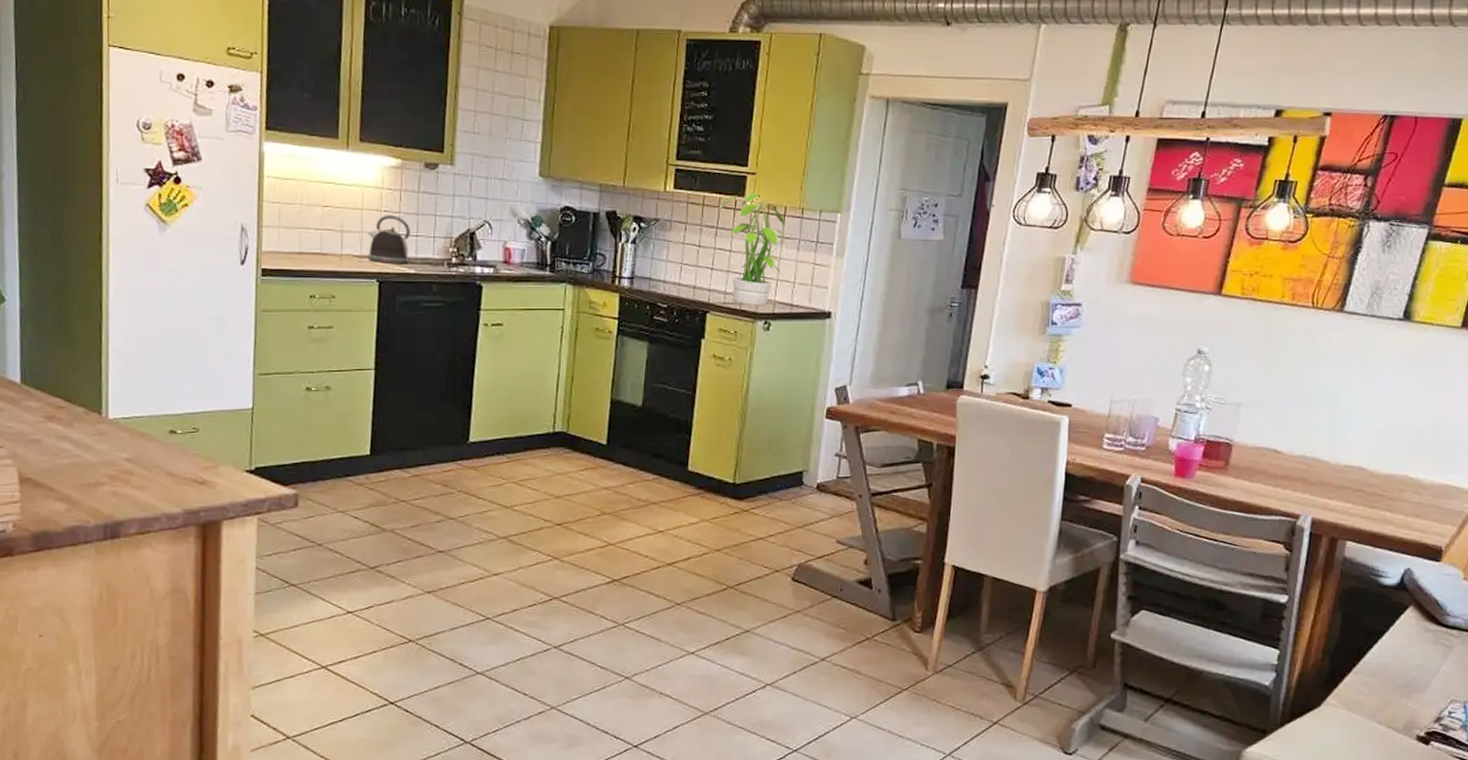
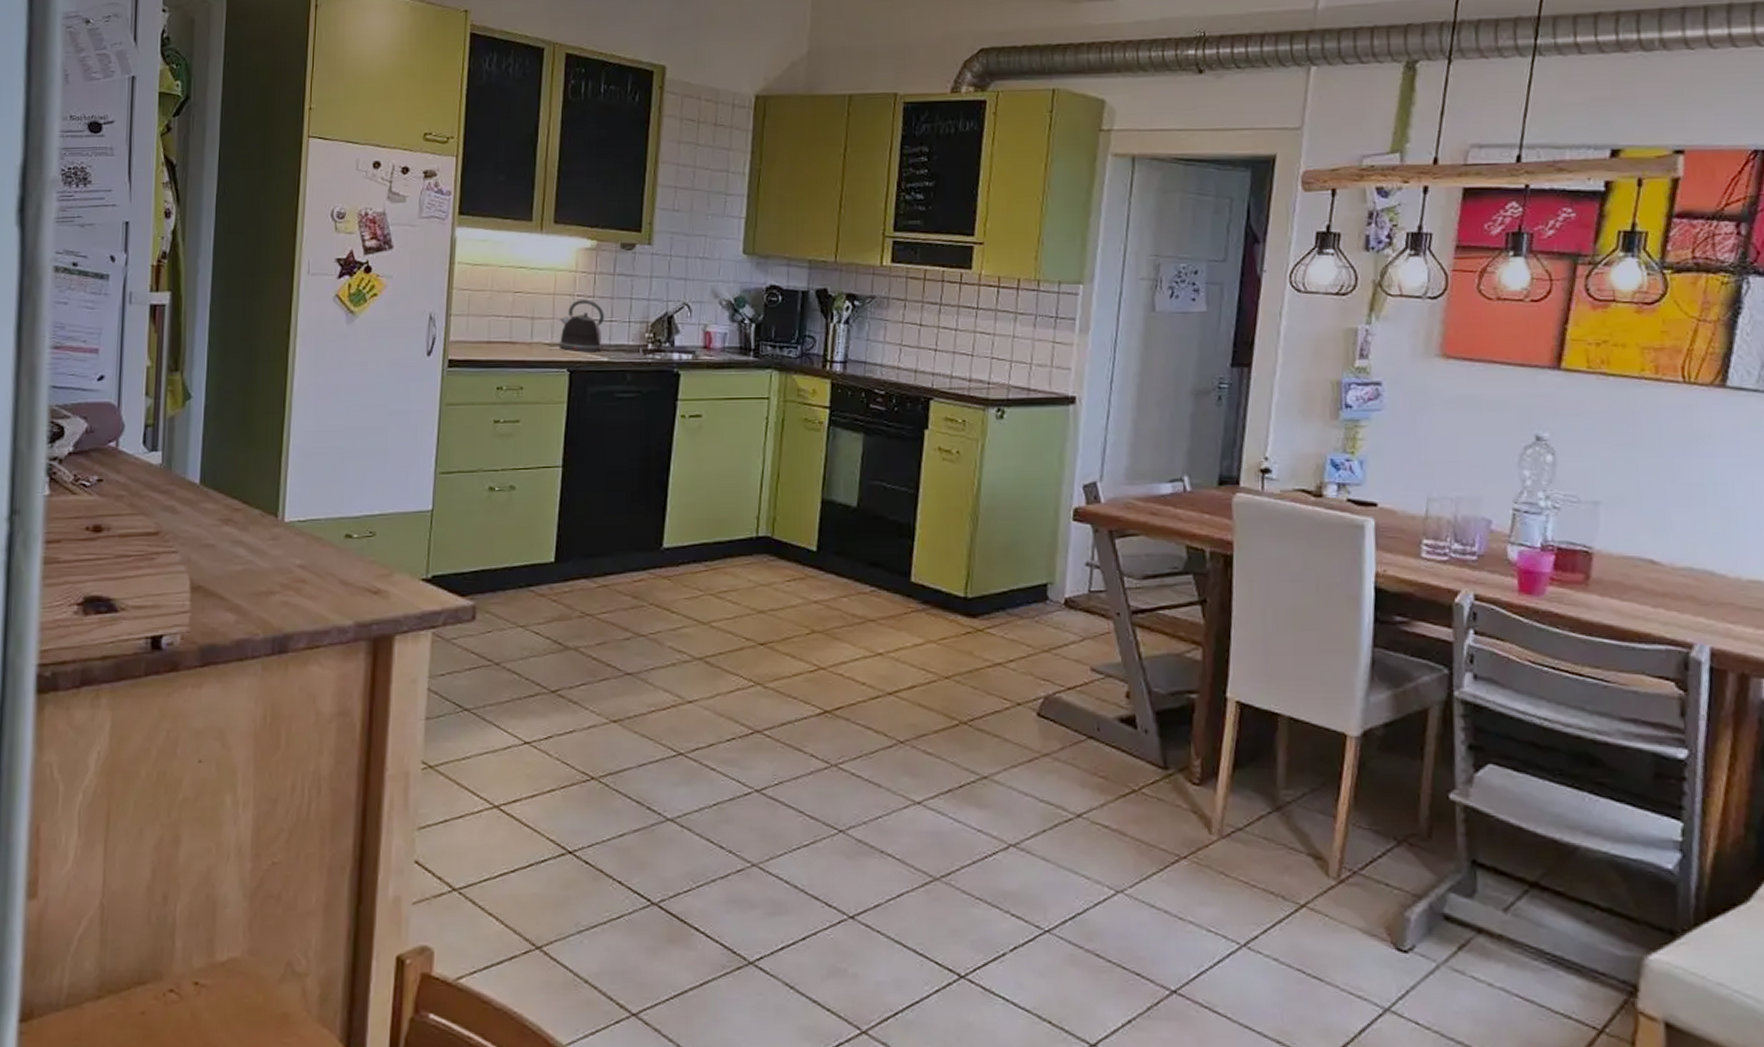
potted plant: present [718,191,787,307] -> none [942,262,1021,392]

